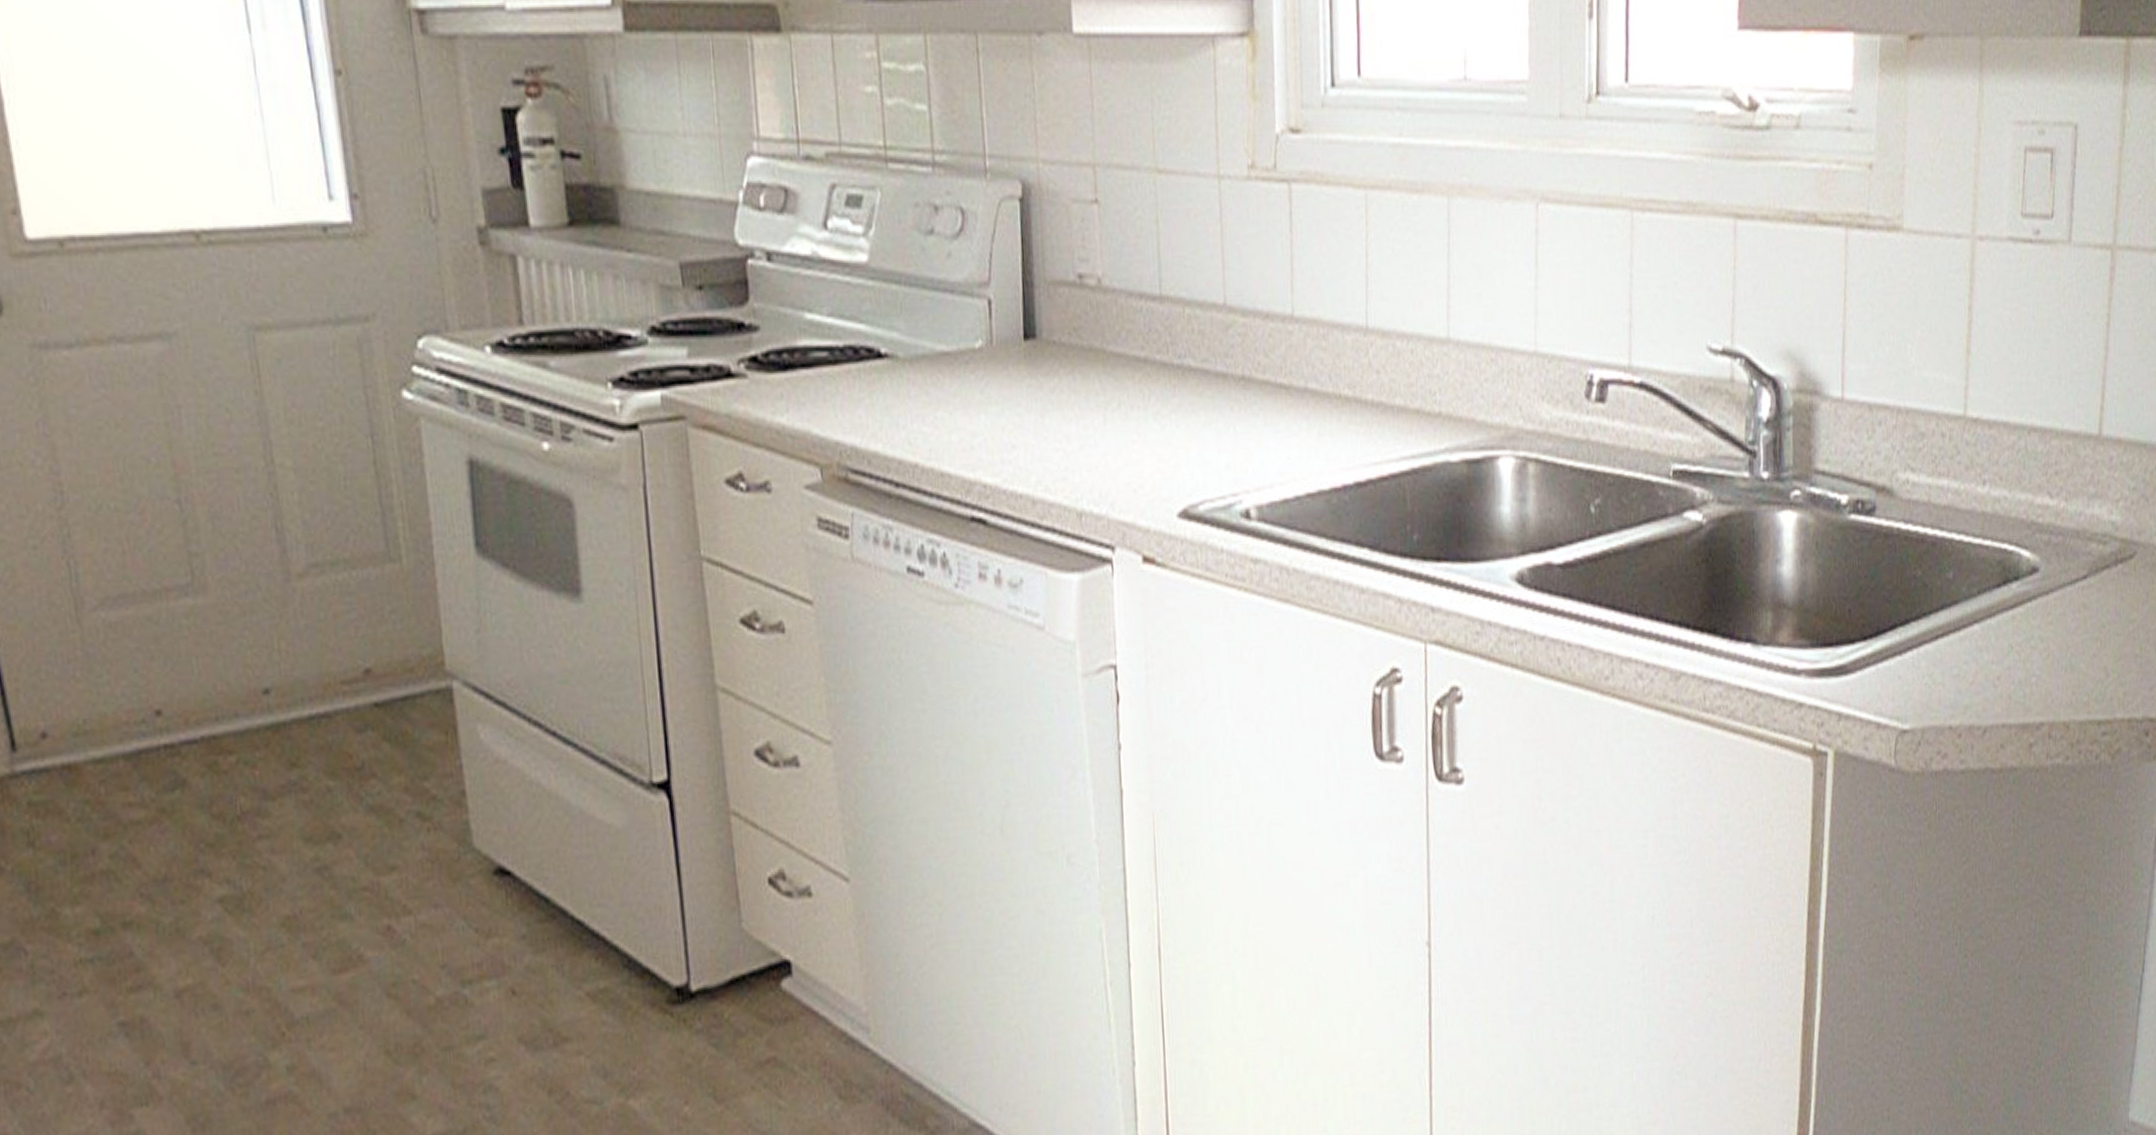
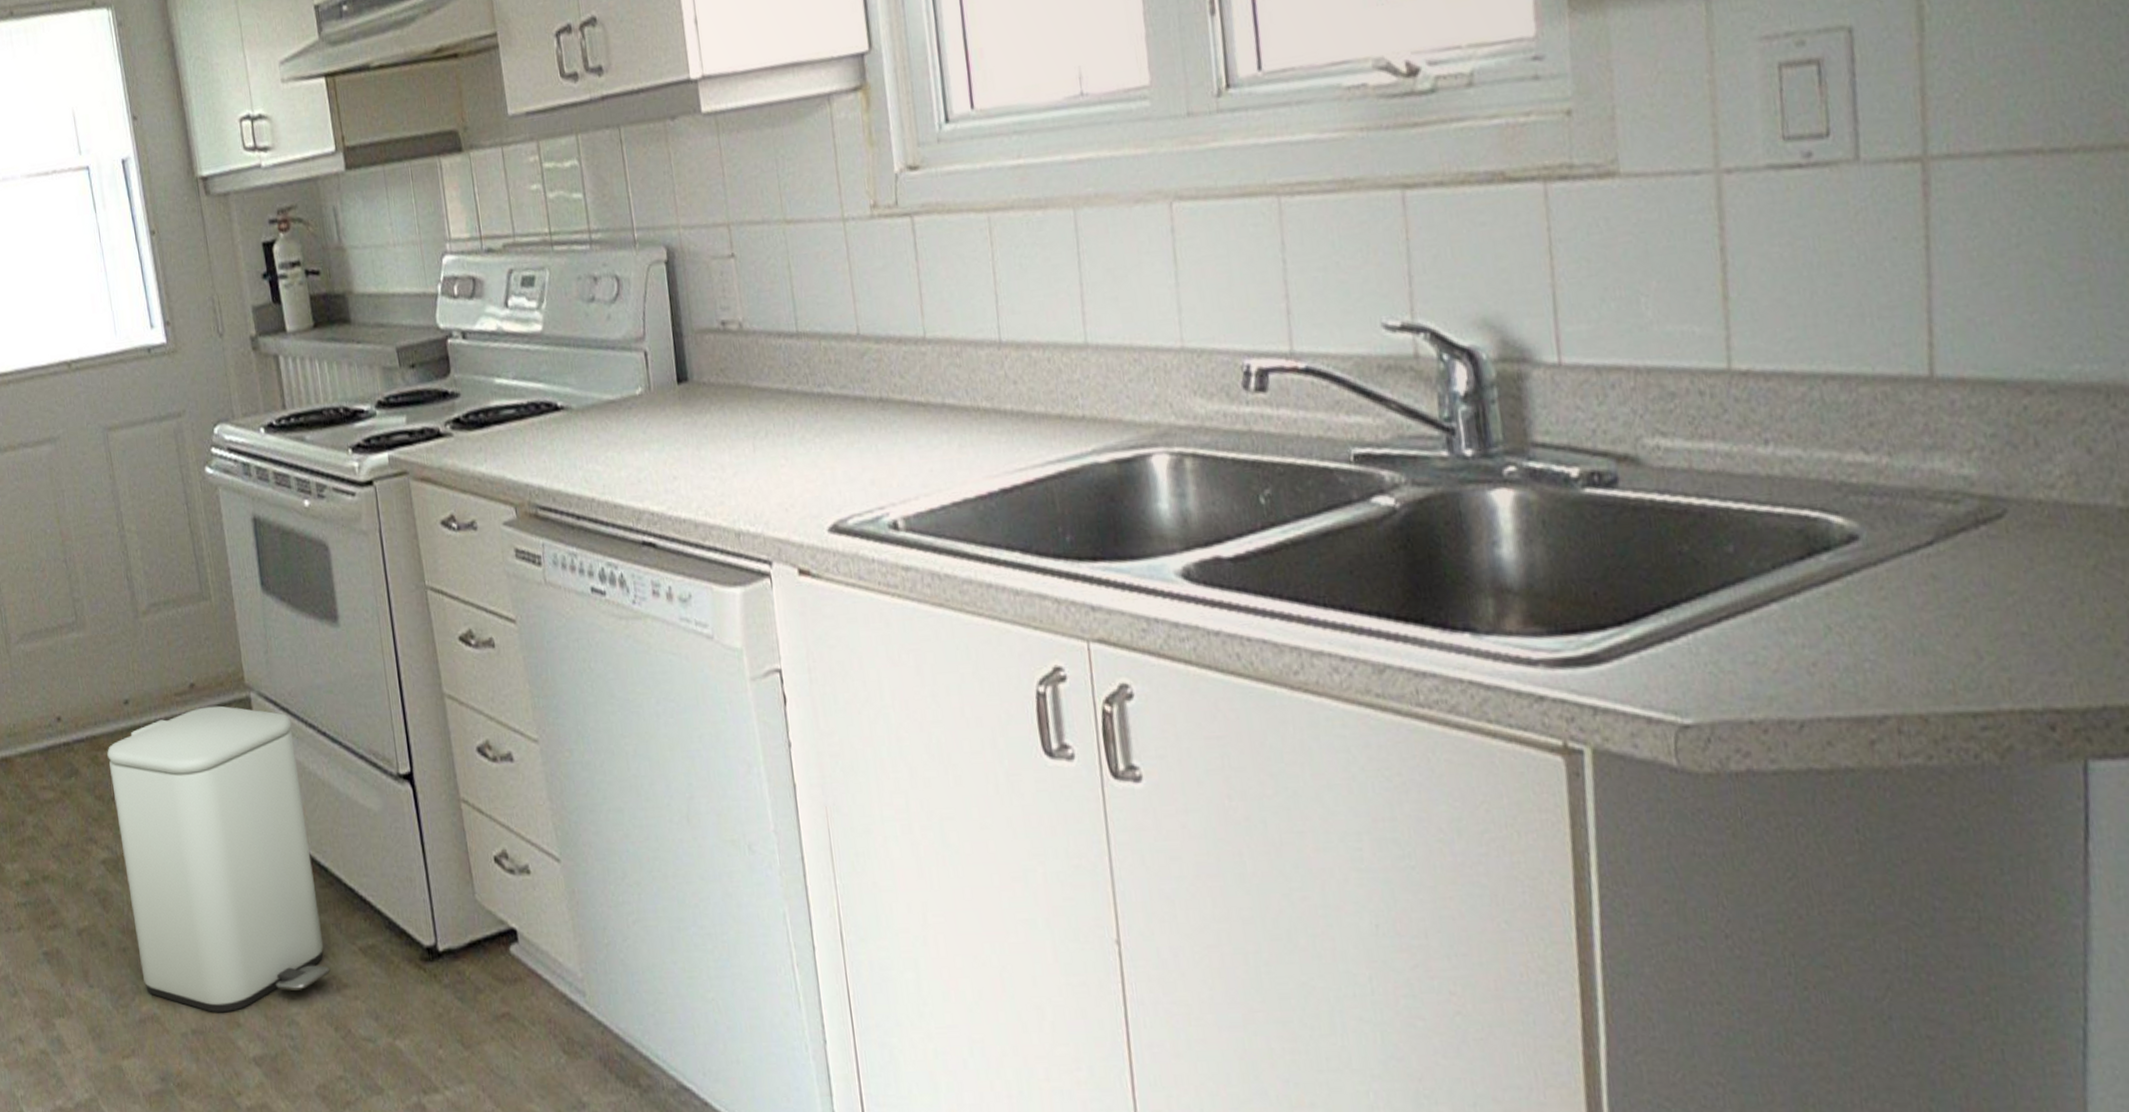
pedal bin: none [233,697,546,1084] -> present [107,705,331,1013]

